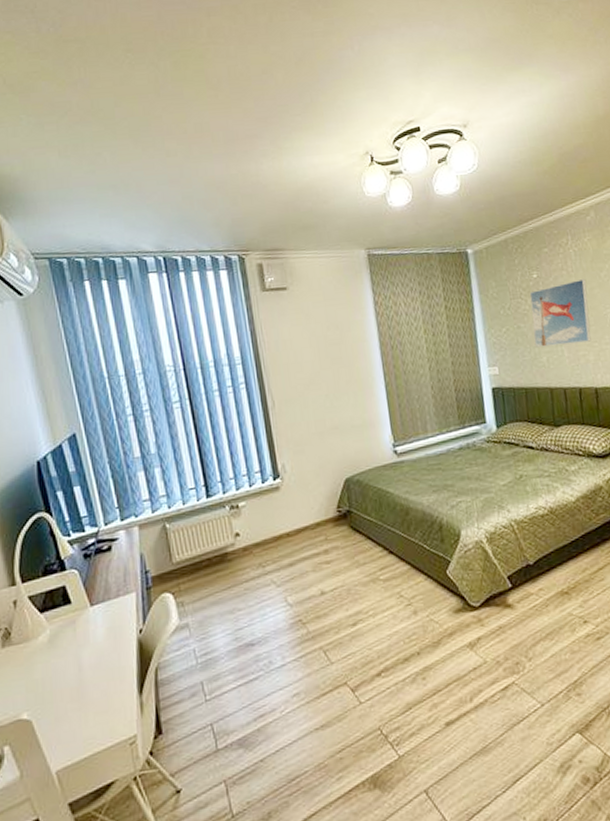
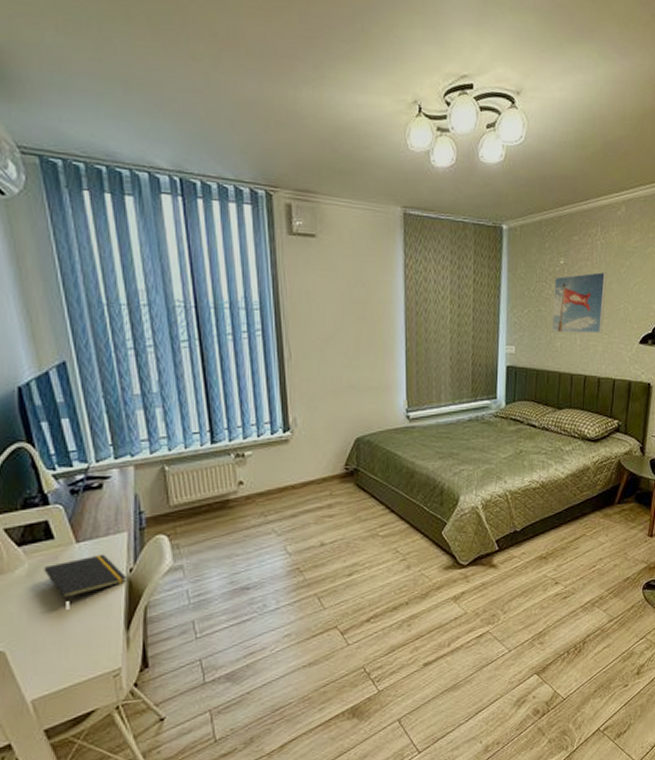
notepad: none [63,616,137,666] -> present [43,554,126,601]

